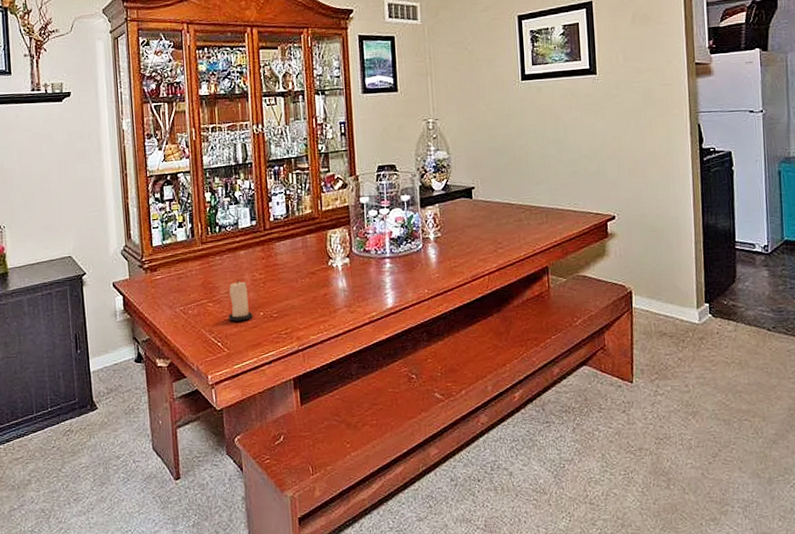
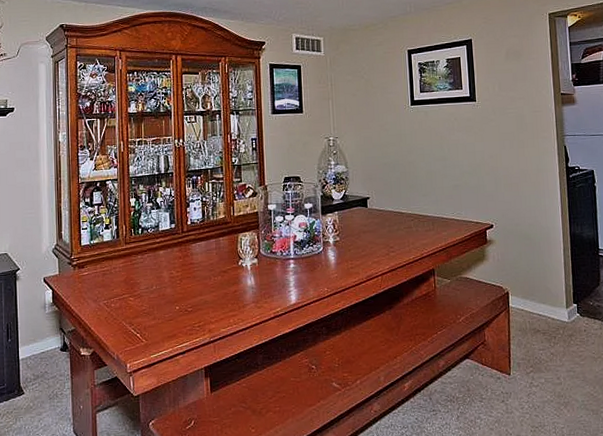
candle: present [228,279,253,322] -> none [147,276,170,315]

